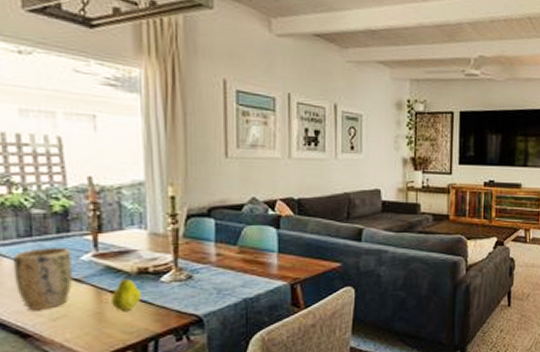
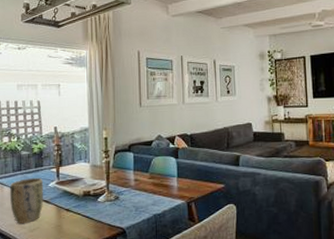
fruit: present [112,276,141,312] -> none [67,198,85,225]

